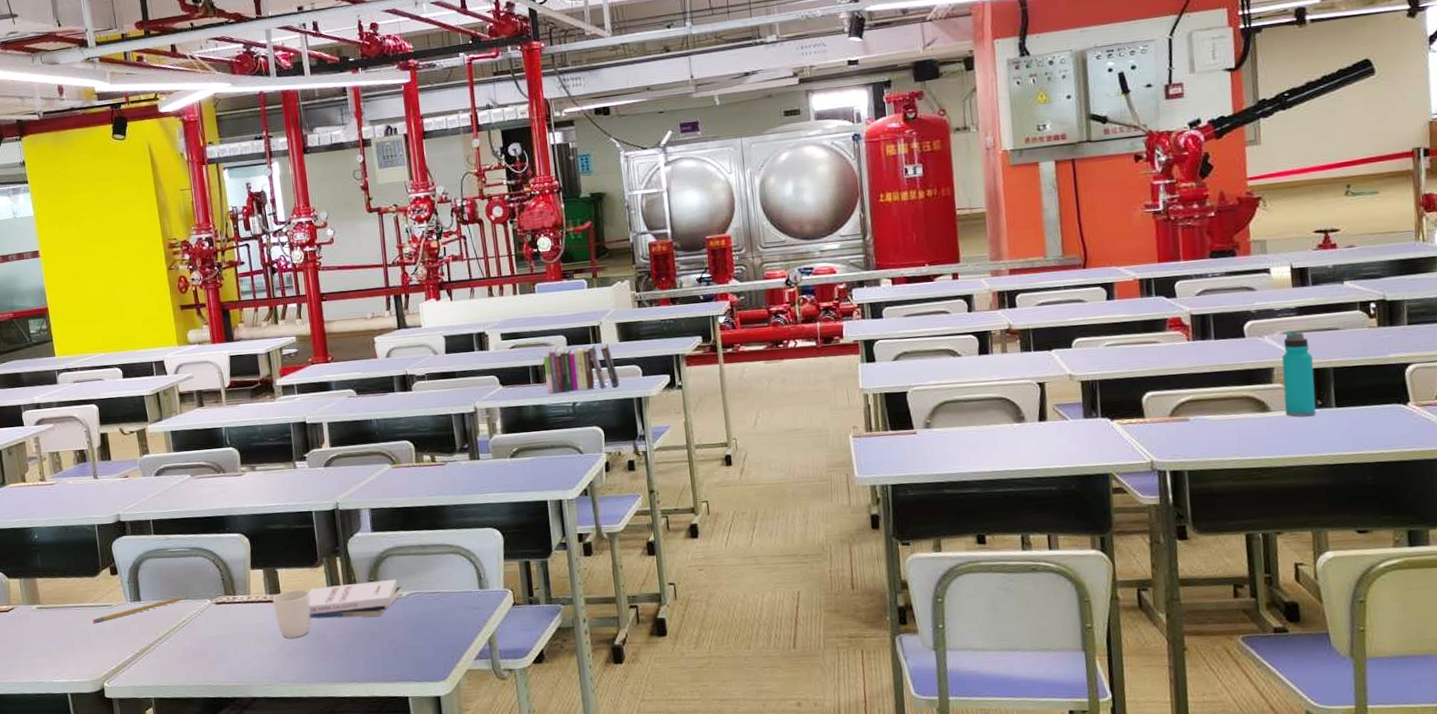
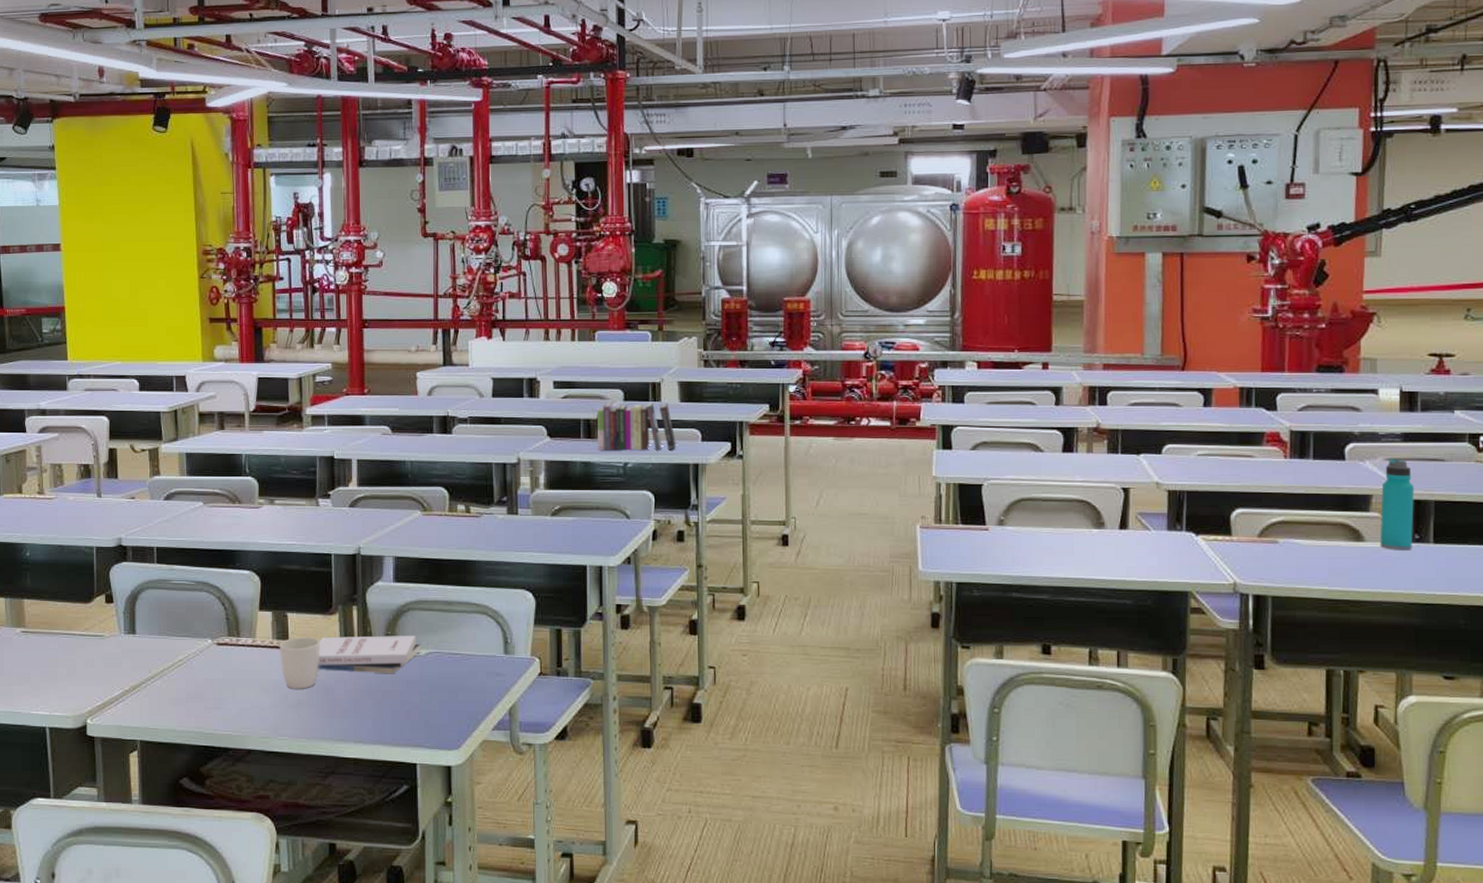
pencil: present [92,597,189,624] -> none [80,634,189,654]

